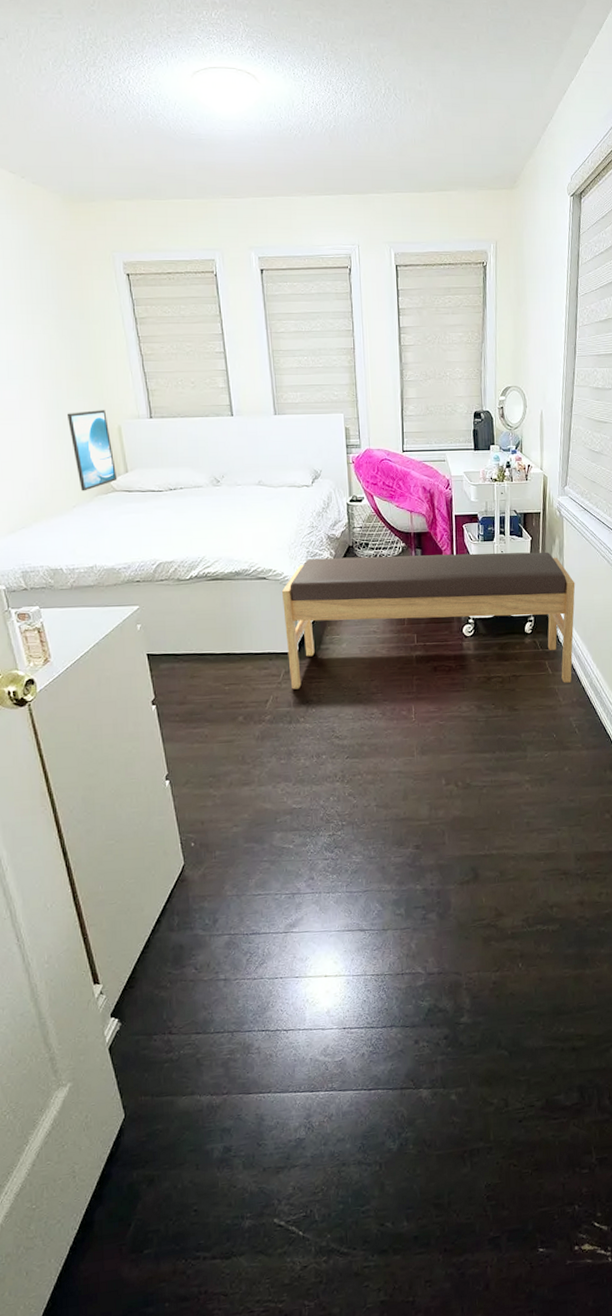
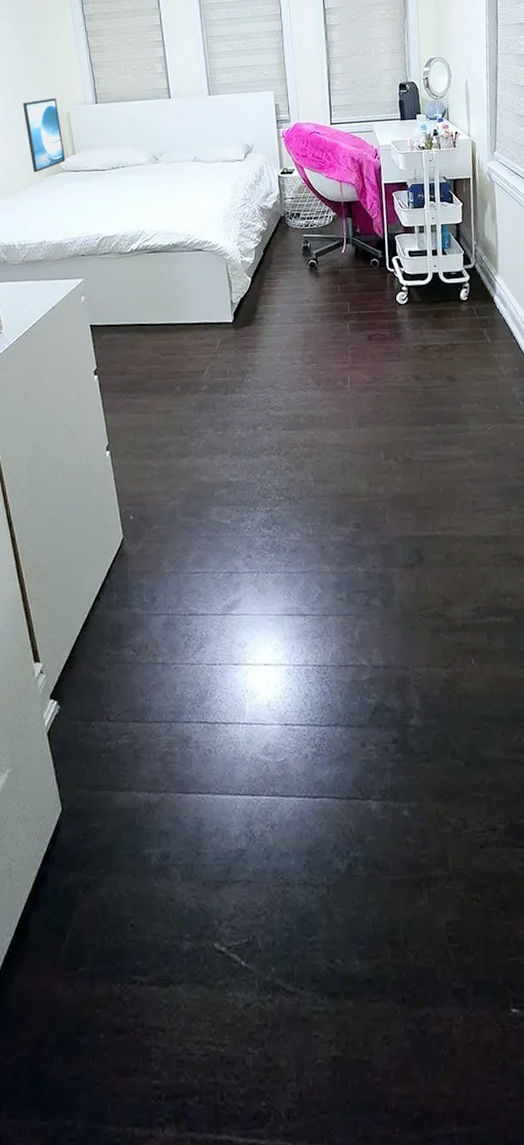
bench: present [282,552,576,690] -> none [217,217,512,359]

